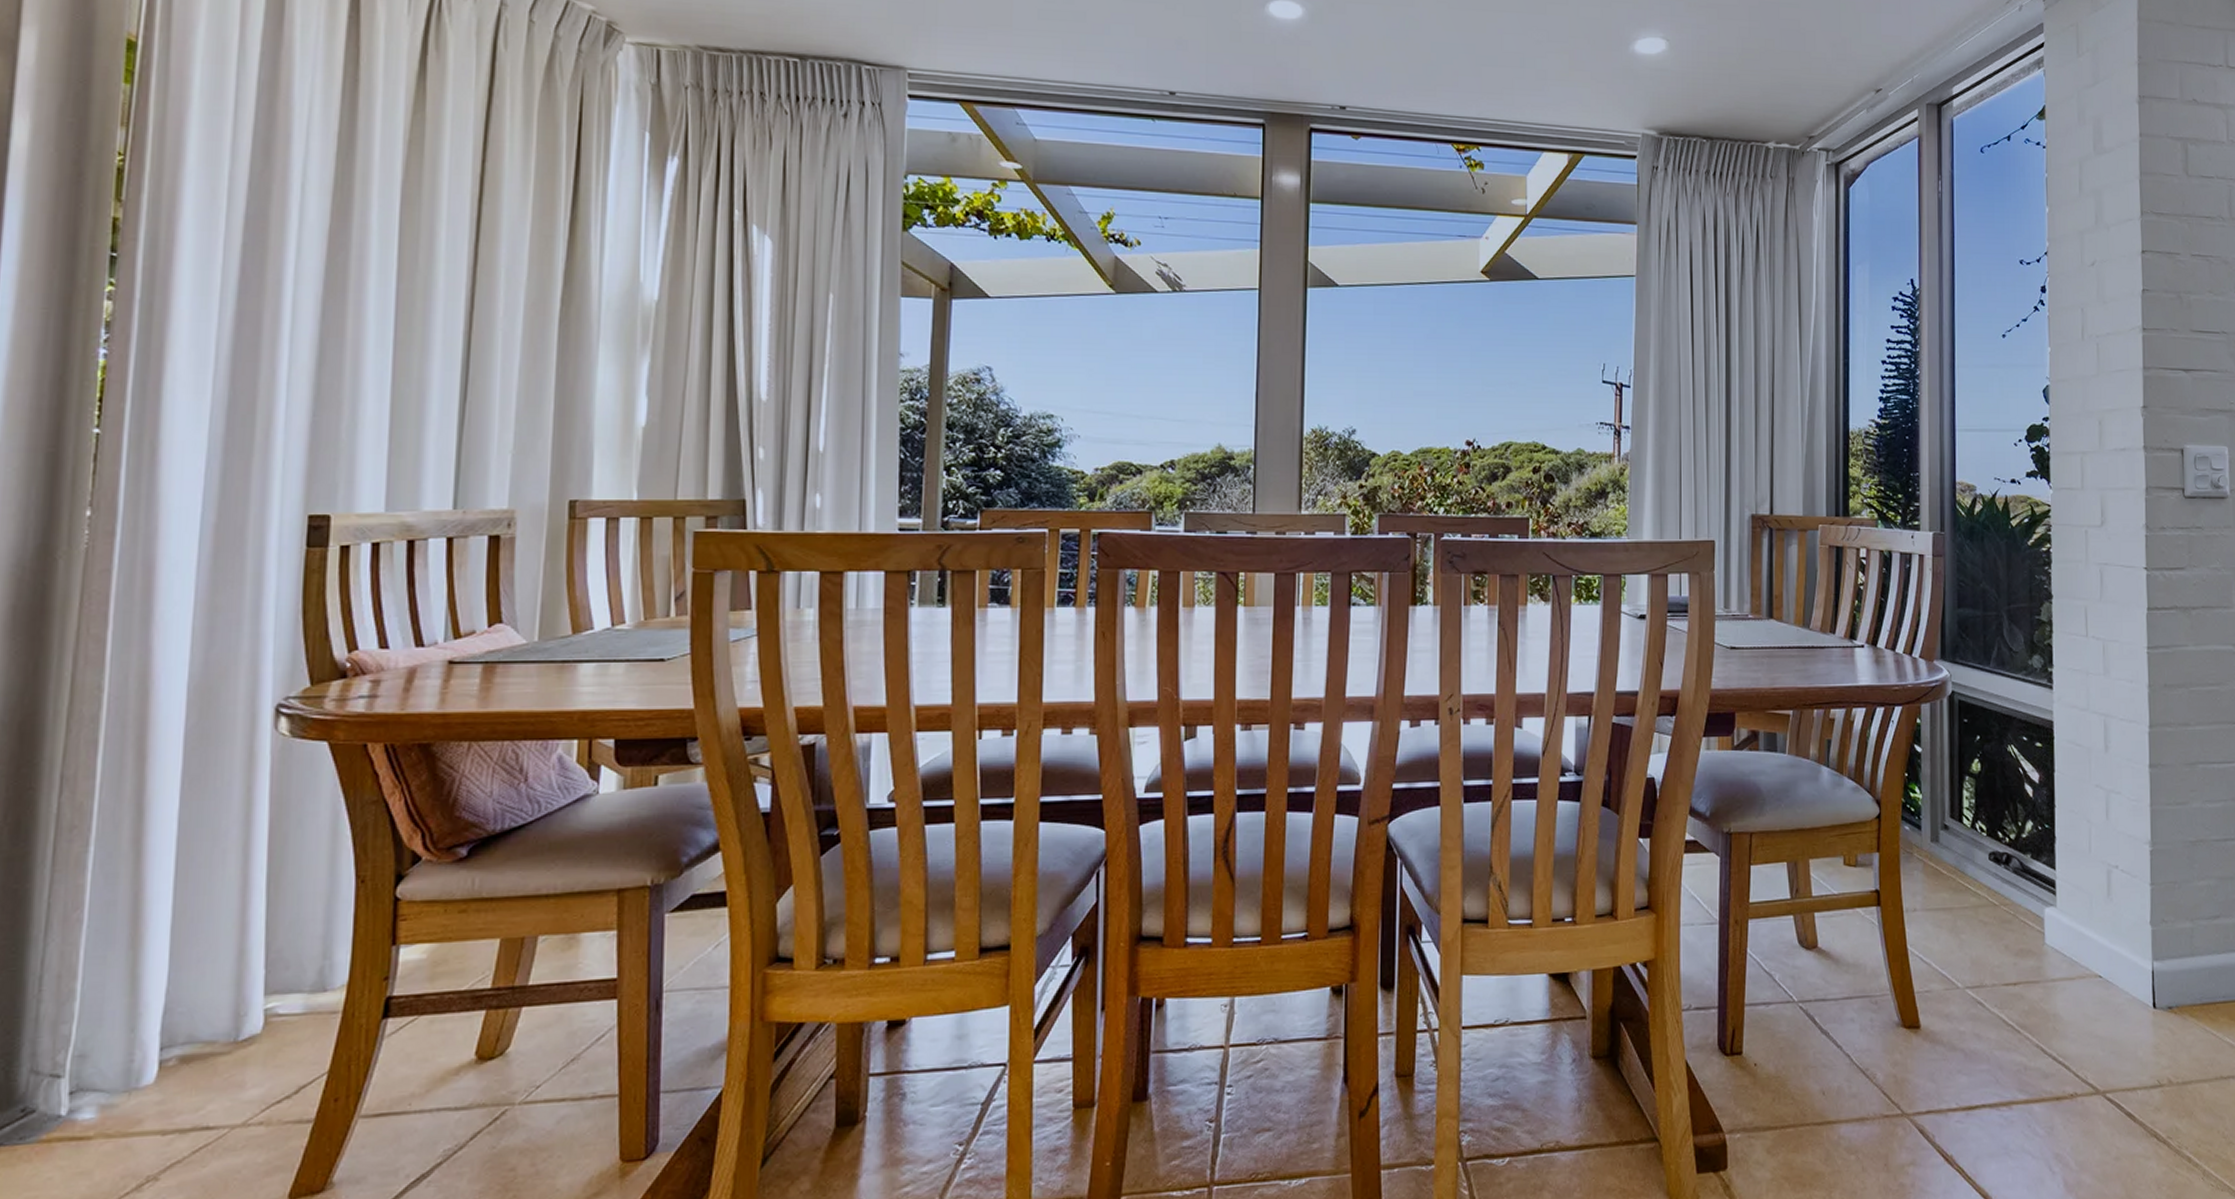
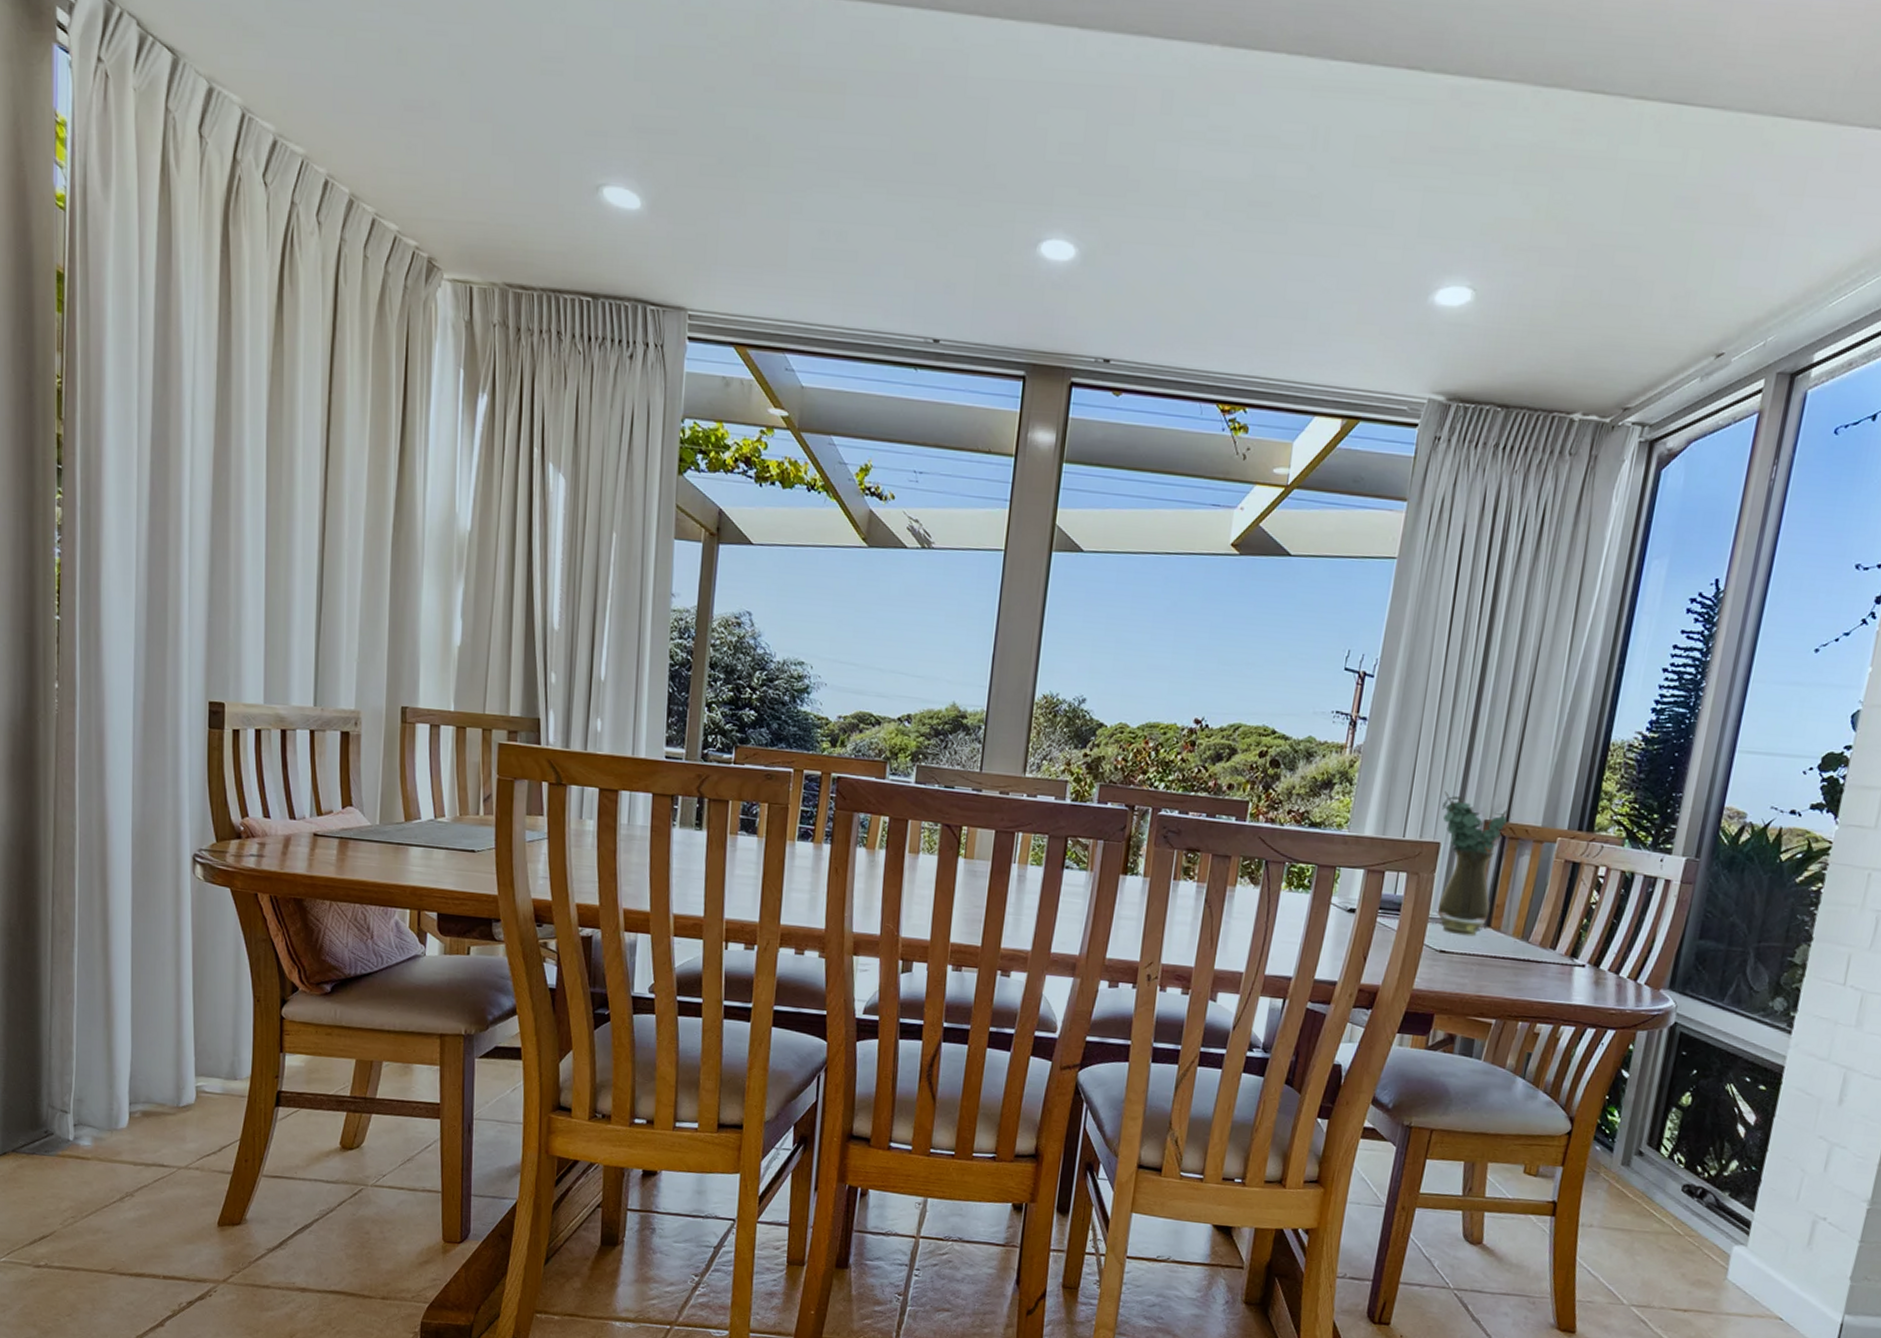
vase: none [1711,490,1771,630] -> present [1437,791,1507,937]

